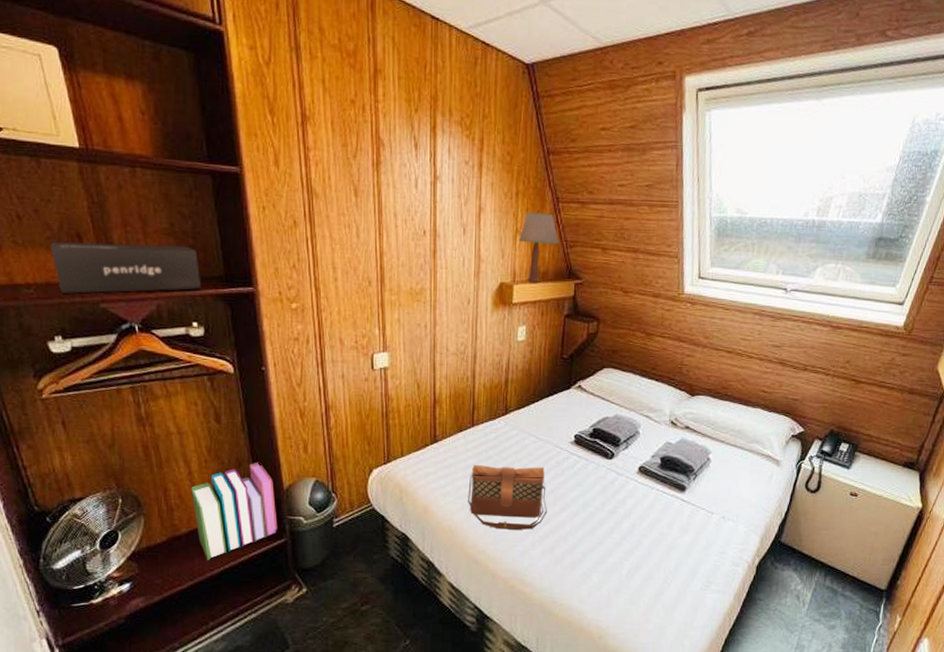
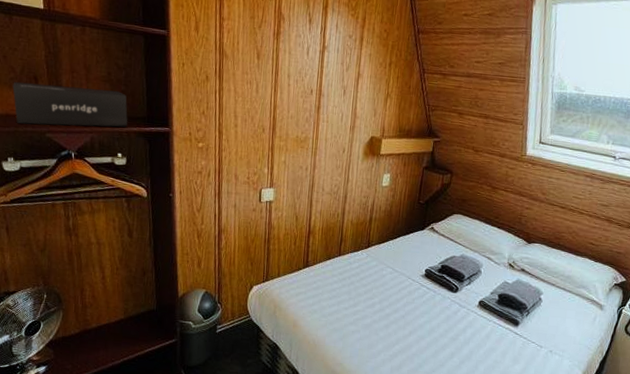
books: present [191,462,278,561] -> none [103,272,171,353]
shoulder bag: present [468,465,548,530] -> none [331,289,398,349]
table lamp: present [519,210,559,283] -> none [389,78,423,139]

